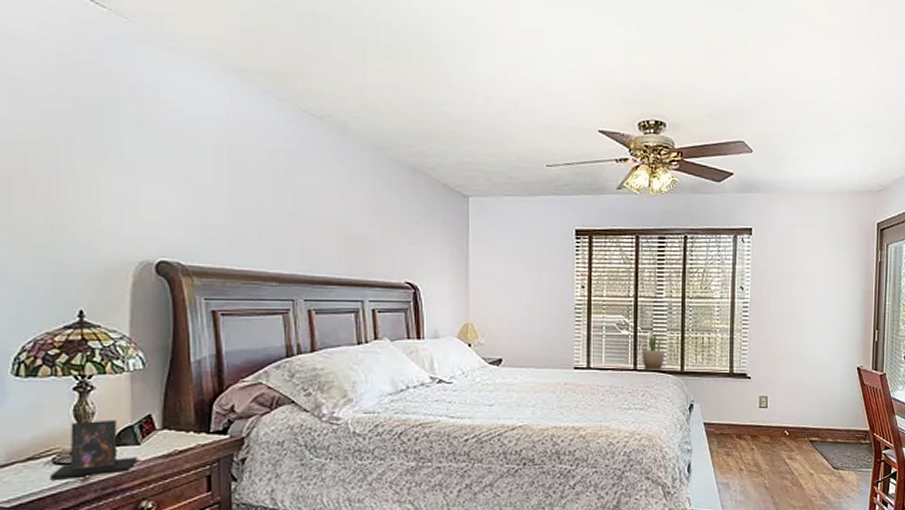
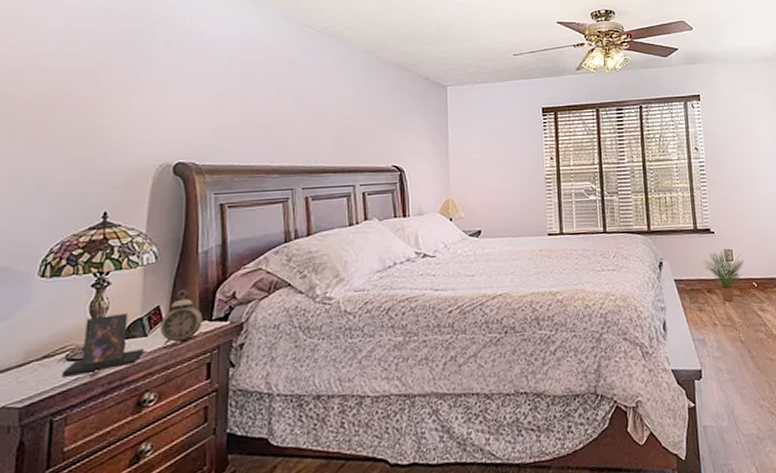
alarm clock: none [153,399,199,456] -> present [160,289,203,347]
potted plant: present [642,332,665,371] -> none [609,194,632,233]
potted plant: none [735,393,778,448] -> present [702,247,744,302]

